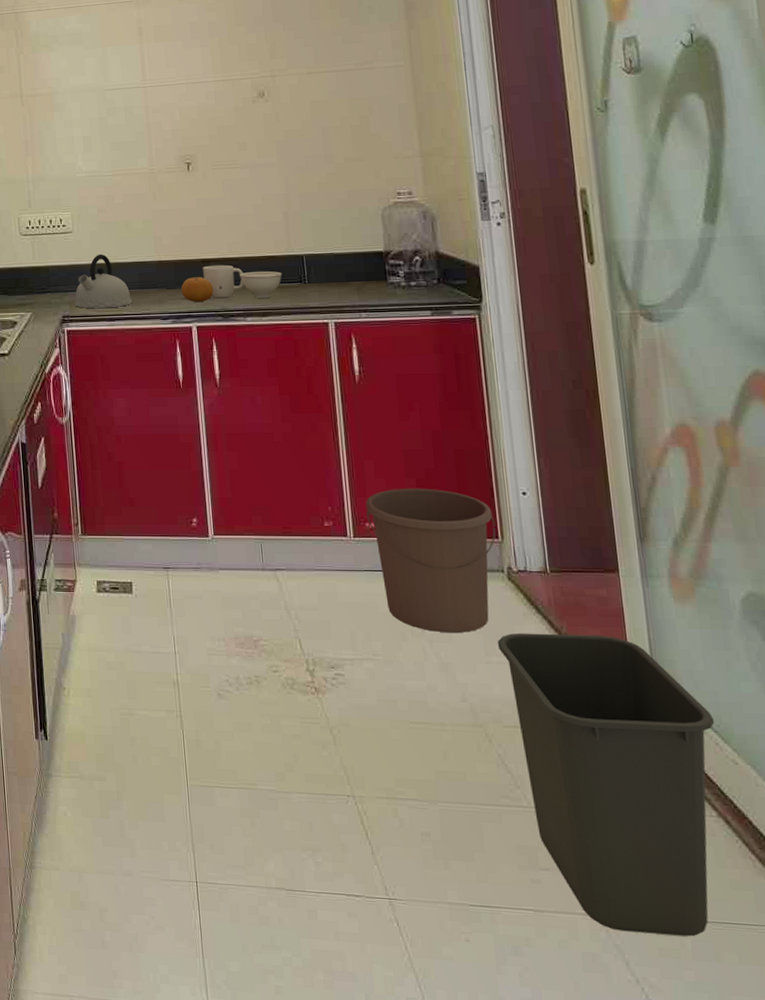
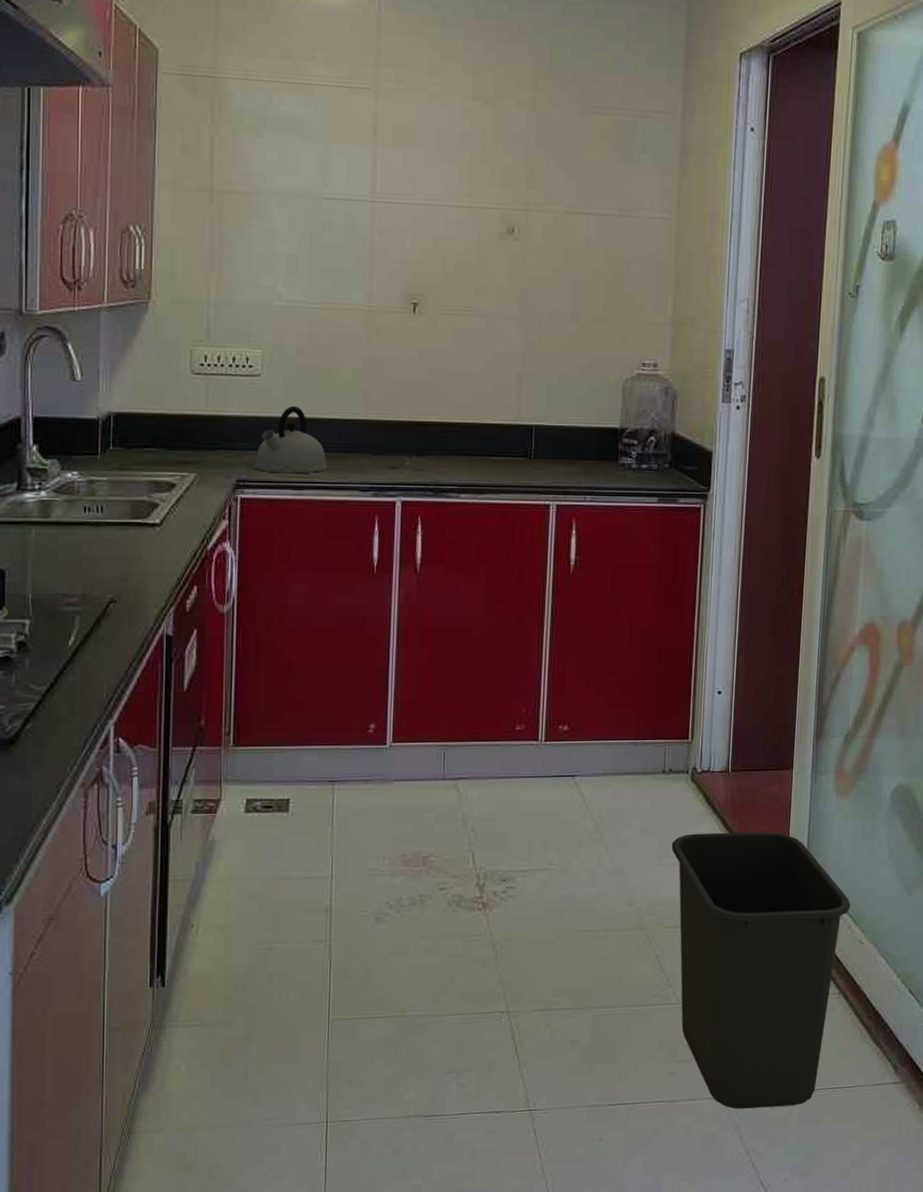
fruit: present [181,277,214,303] -> none [388,442,427,474]
mug: present [202,264,244,298] -> none [416,430,463,469]
bowl: present [240,271,283,298] -> none [459,440,507,473]
bucket: present [365,488,496,633] -> none [561,687,687,838]

